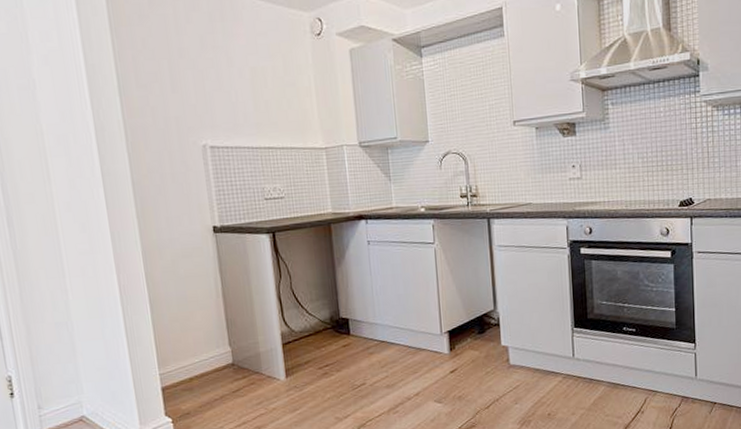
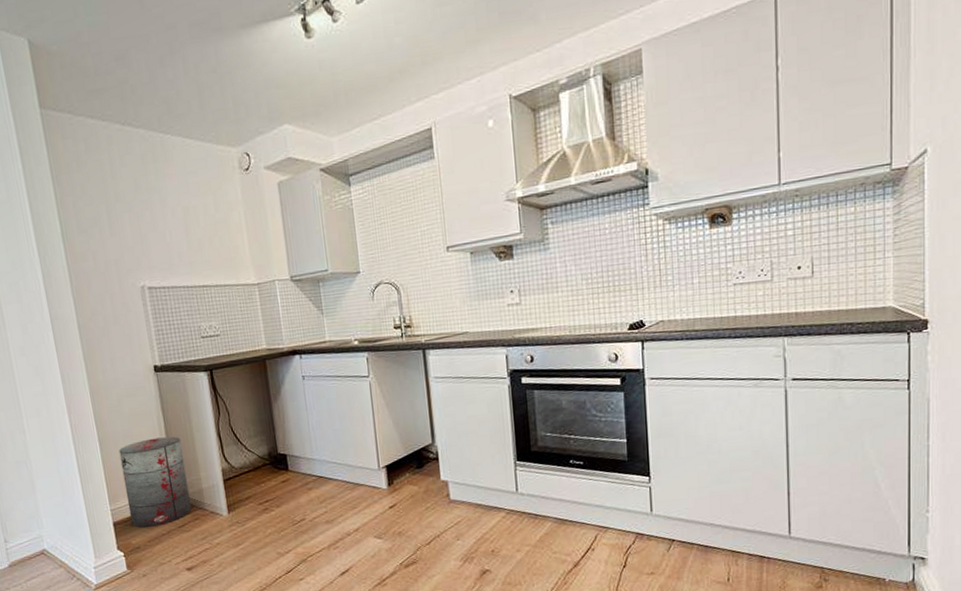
trash can: none [171,298,248,393] -> present [118,436,192,528]

